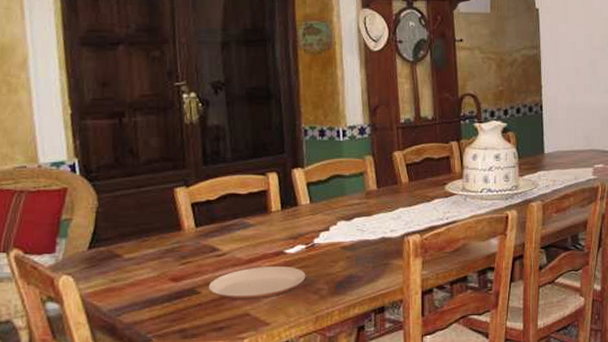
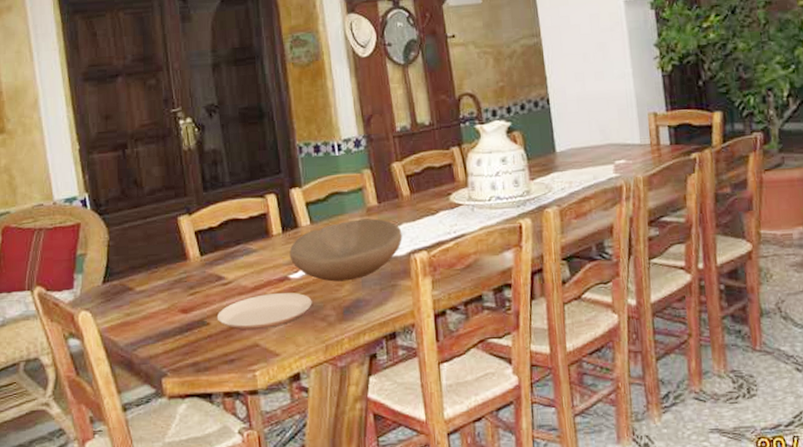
bowl: none [287,202,398,258] -> present [289,218,402,282]

